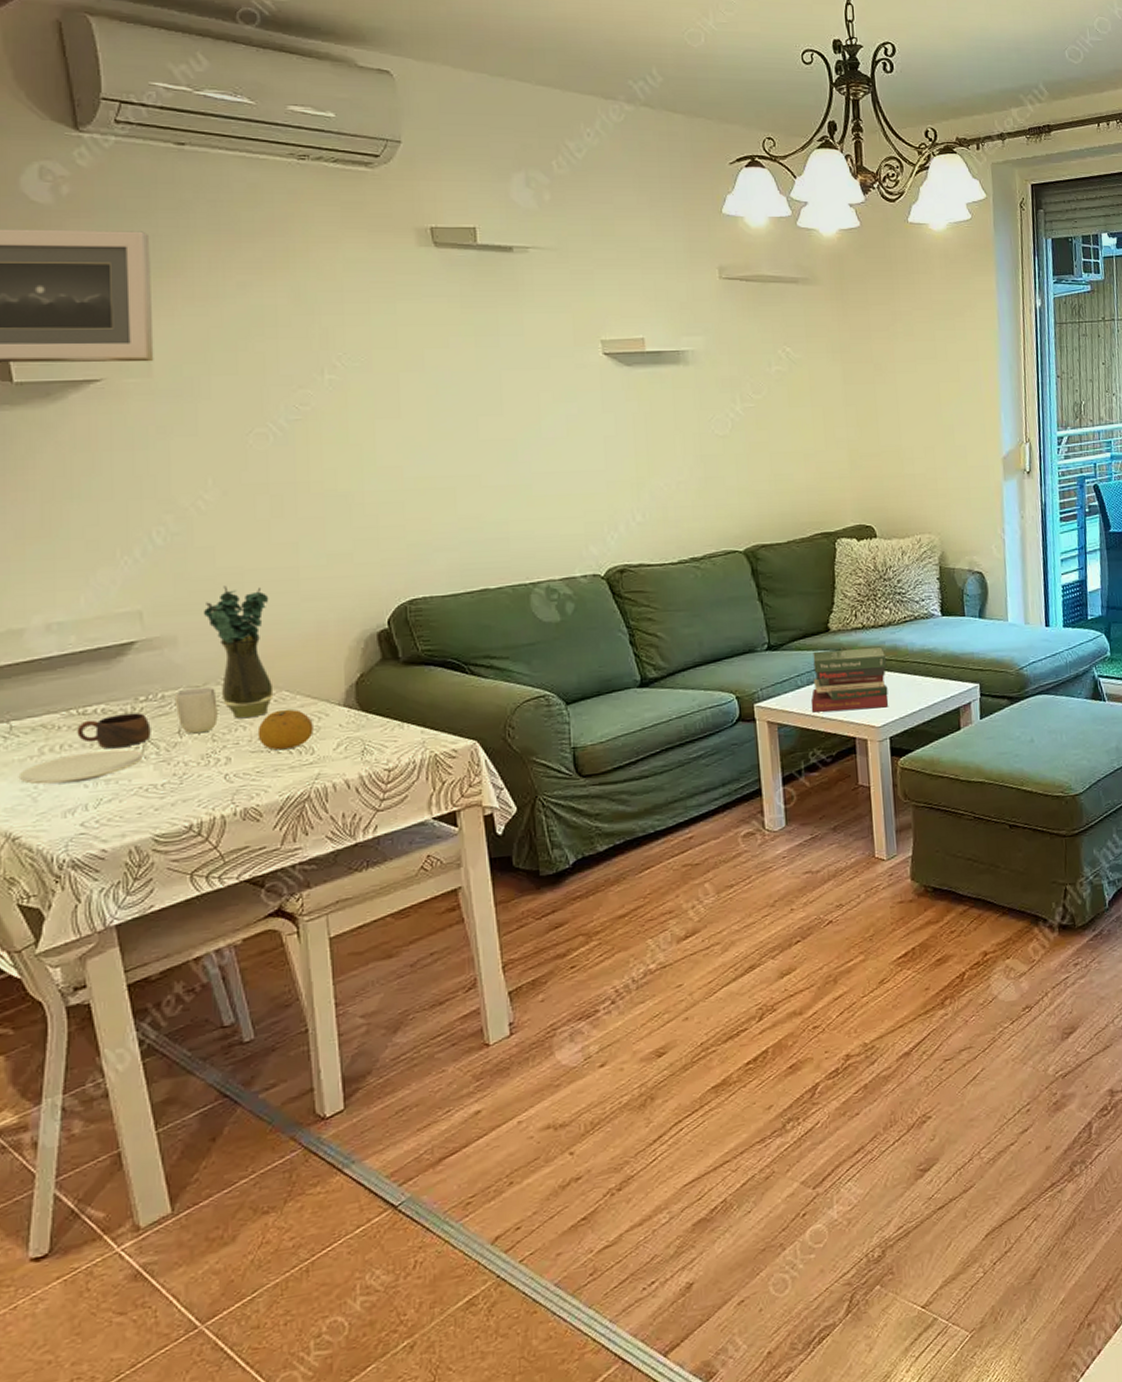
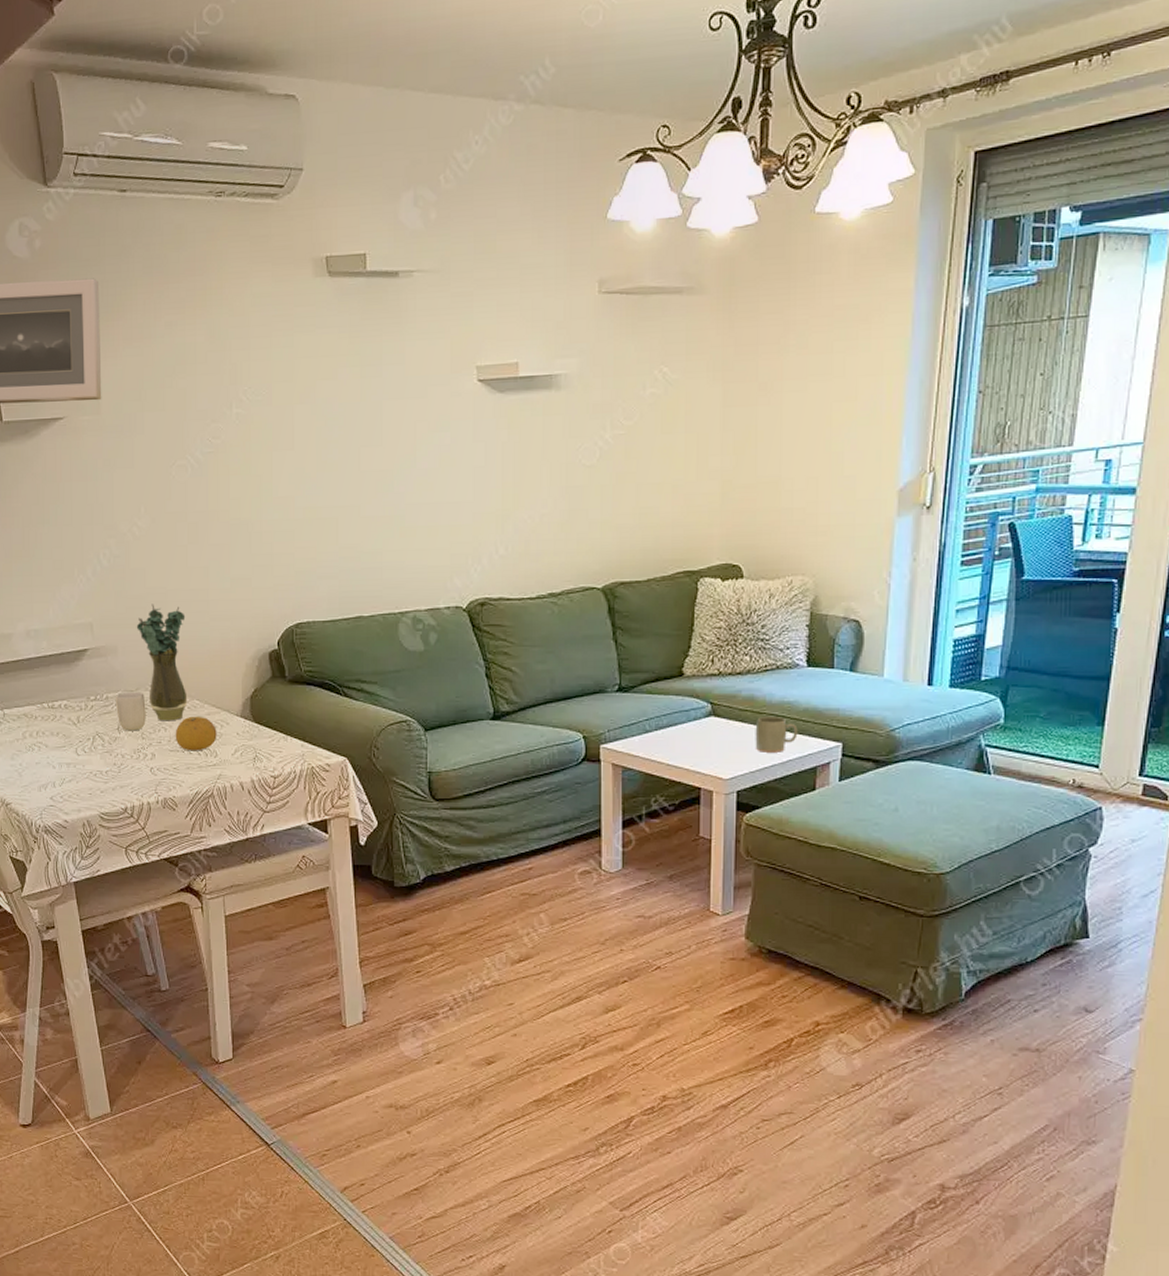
plate: present [18,749,144,785] -> none [9,740,94,764]
cup: present [77,712,151,749] -> none [47,710,99,738]
books: present [810,647,888,712] -> none [657,696,742,760]
mug: none [900,664,940,698] -> present [755,717,798,752]

